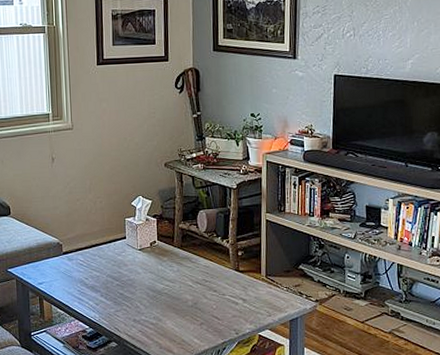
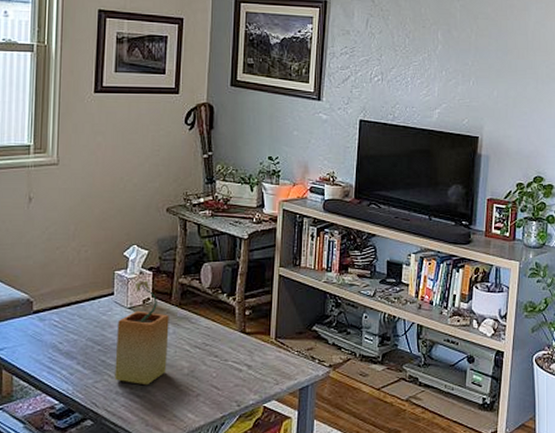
potted plant: none [131,226,174,315] -> present [114,280,169,386]

